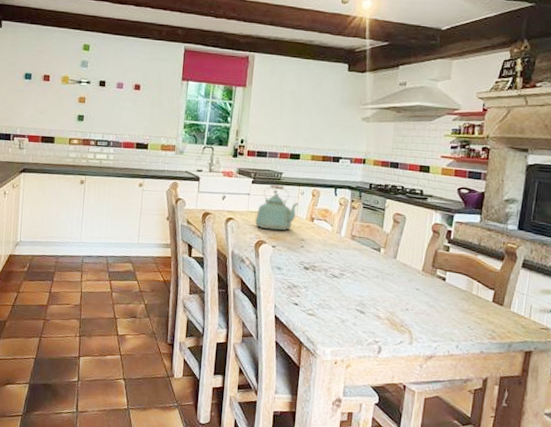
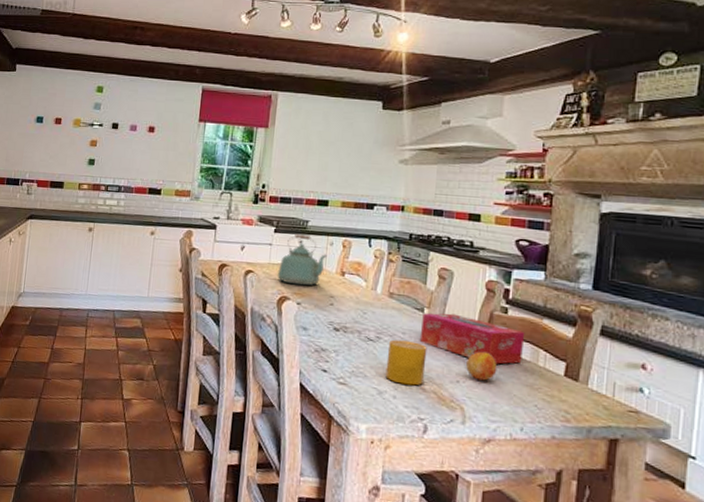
cup: none [347,276,383,314] -> present [385,339,427,386]
tissue box: none [376,252,463,294] -> present [419,313,525,364]
fruit: none [414,283,440,308] -> present [466,351,498,381]

